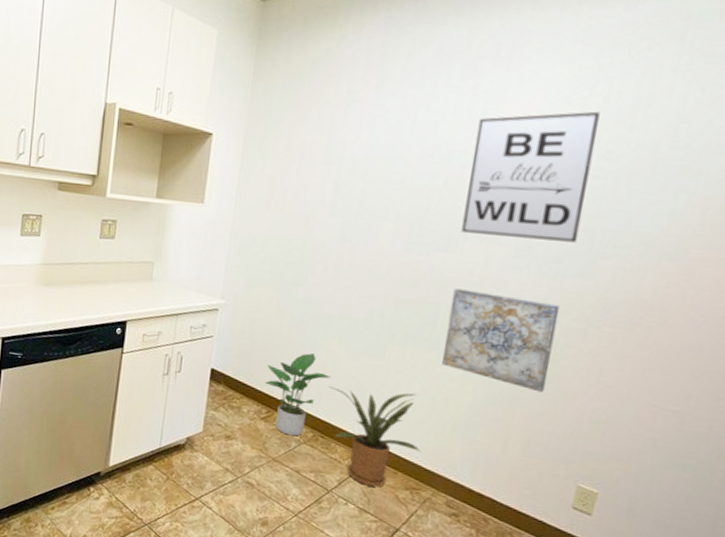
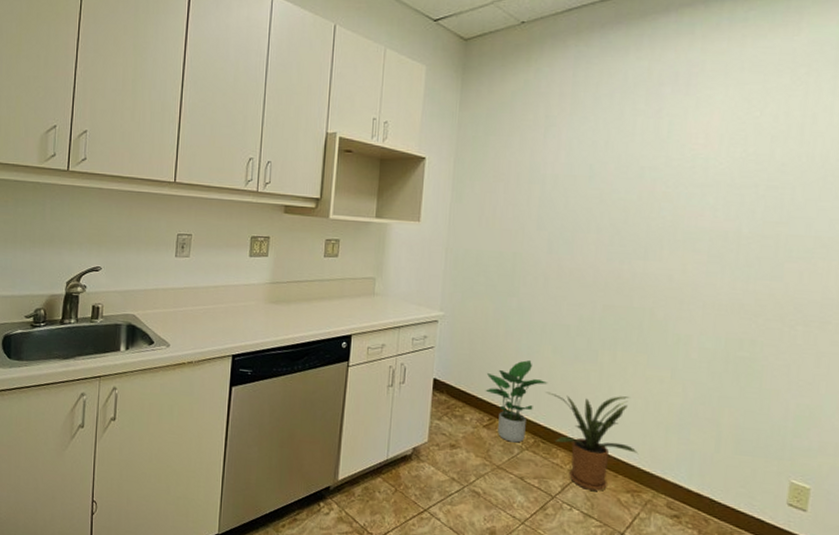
wall art: present [442,288,560,393] -> none [651,294,755,391]
wall art: present [461,111,600,243] -> none [658,129,772,248]

